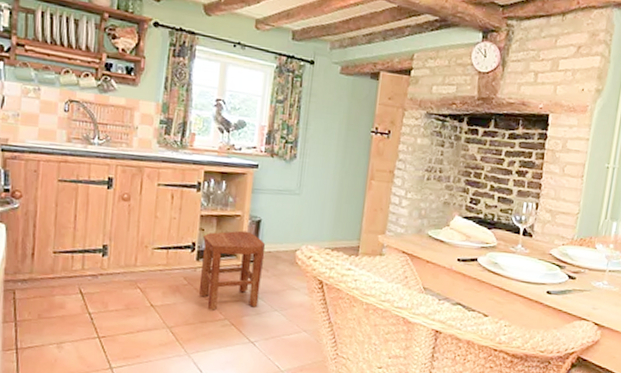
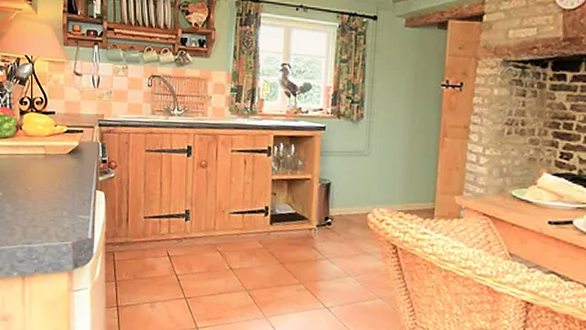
stool: present [198,230,266,311] -> none [273,194,337,275]

